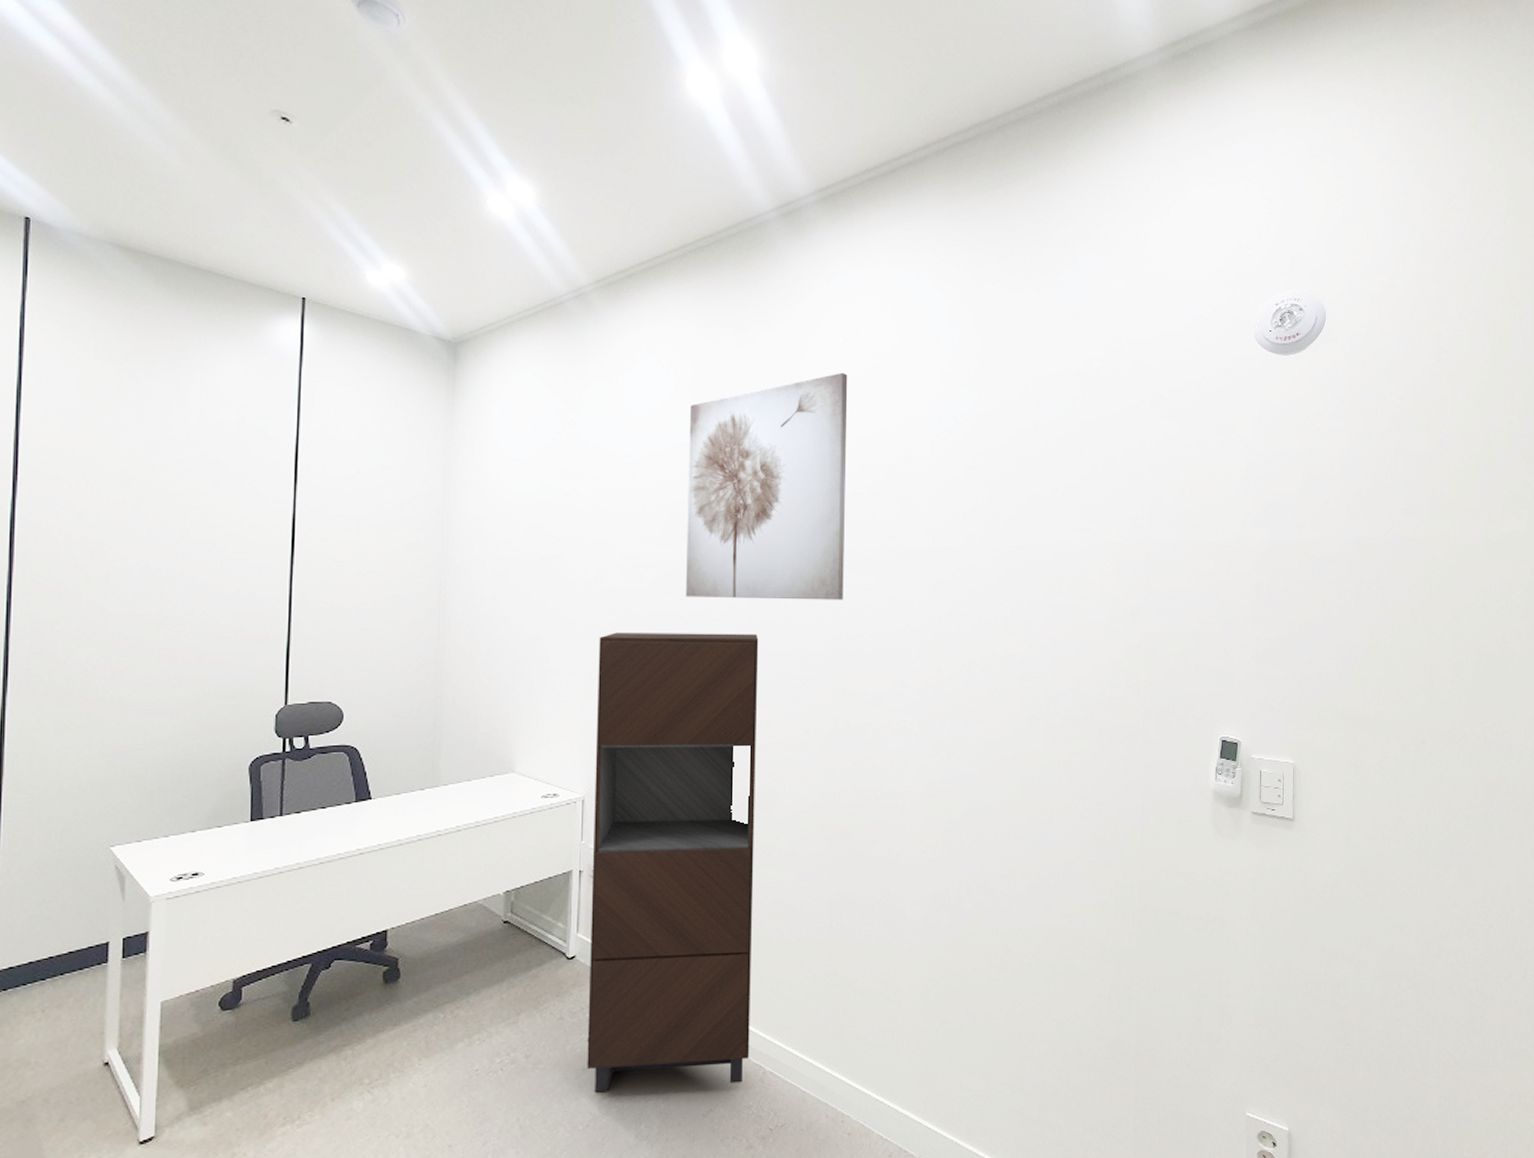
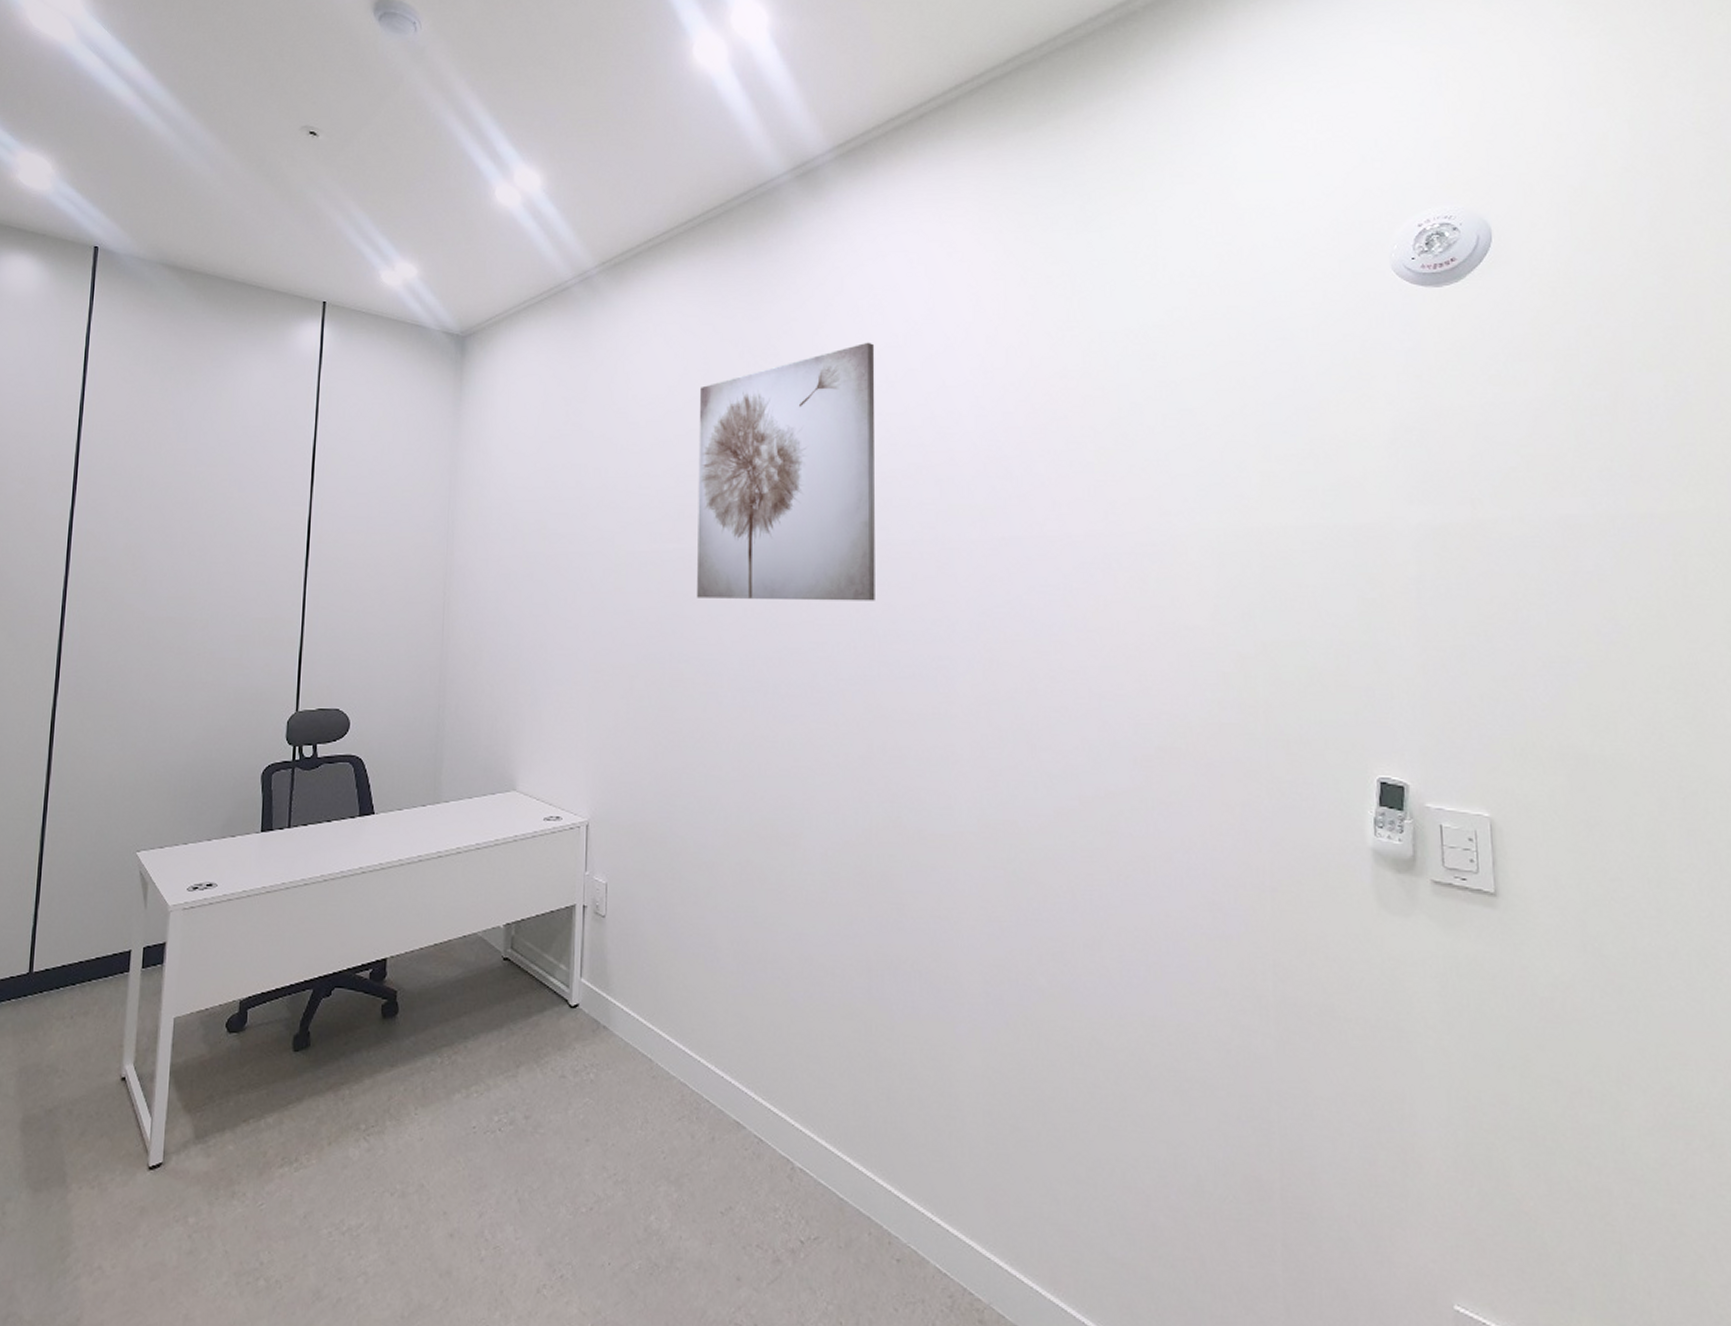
storage cabinet: present [587,632,759,1093] -> none [591,638,779,1178]

